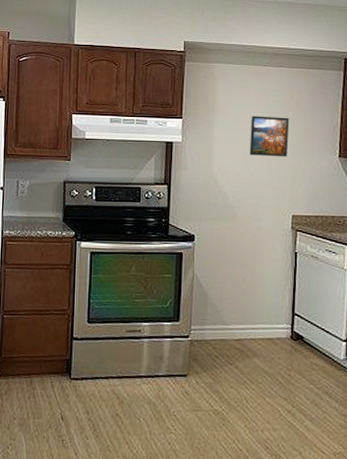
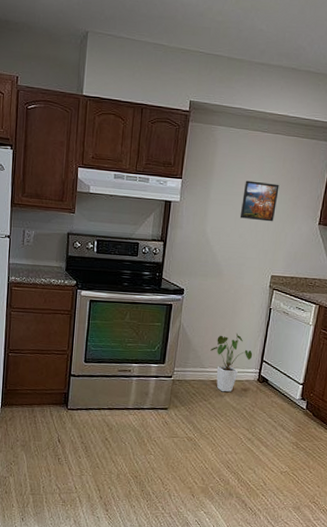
house plant: none [231,282,282,353] -> present [210,333,253,392]

